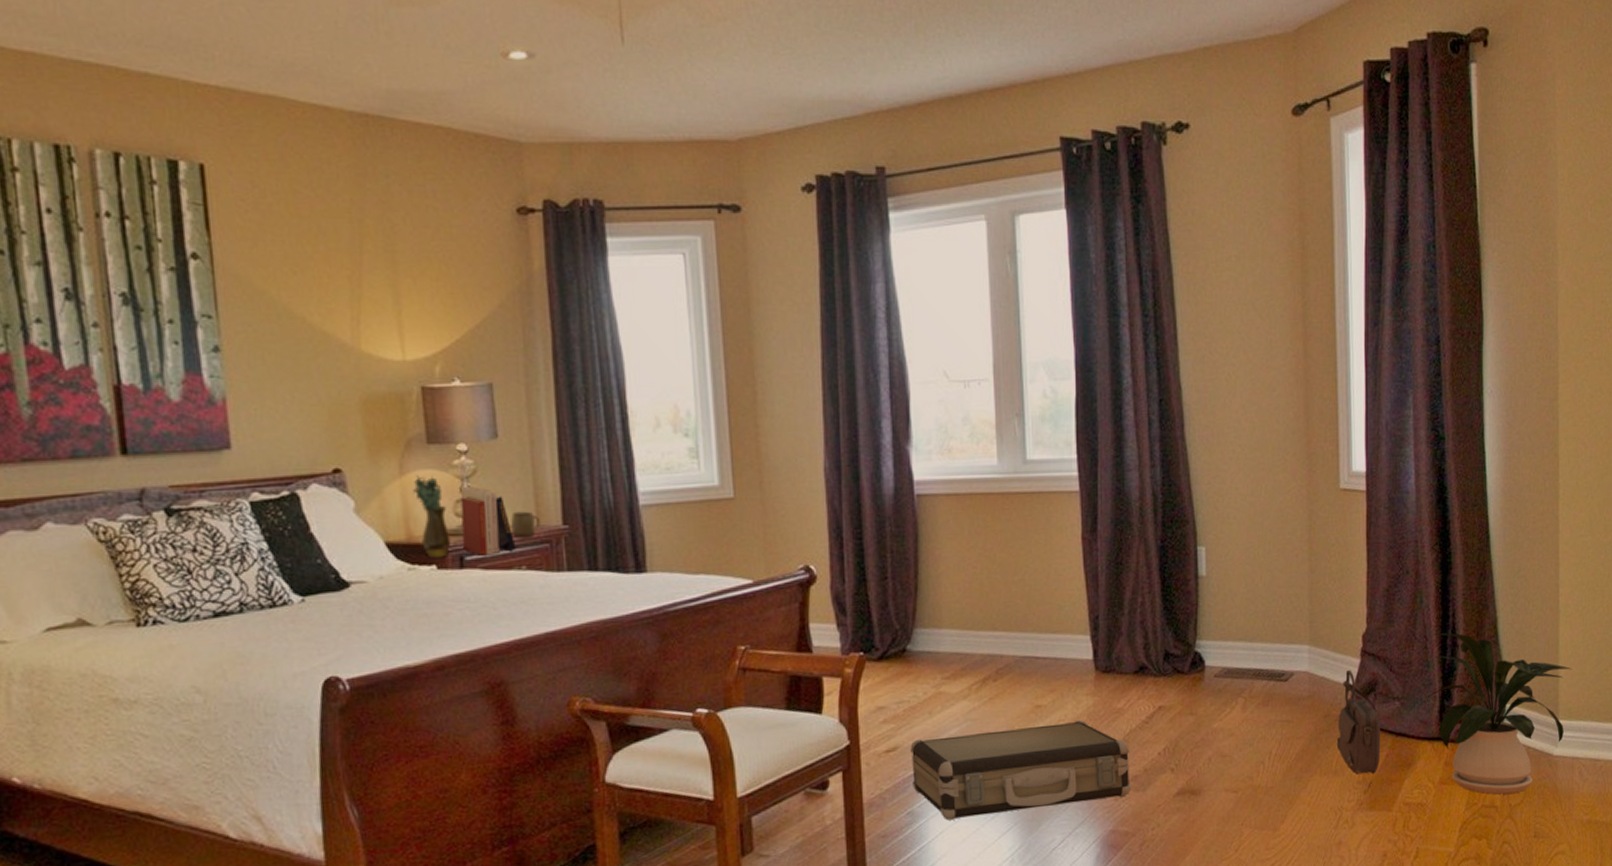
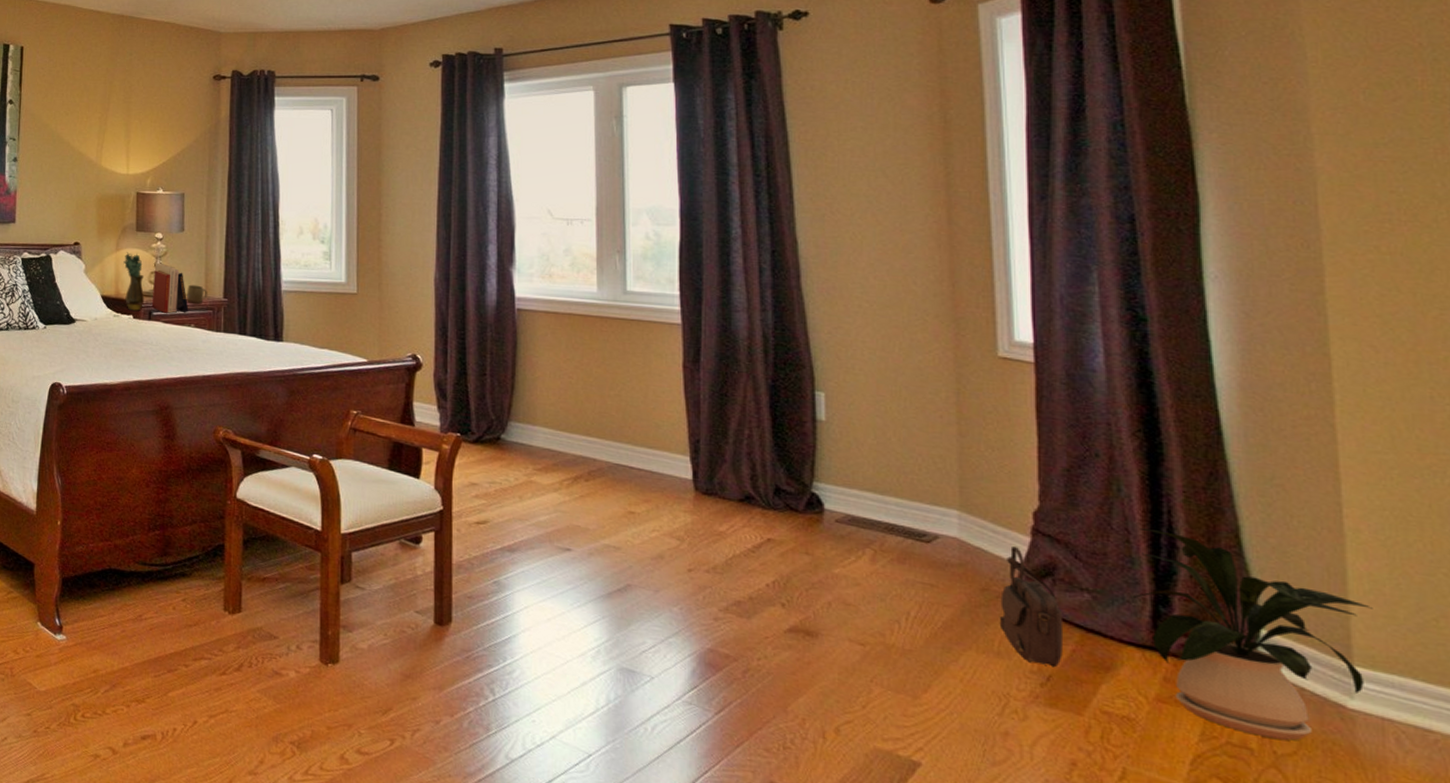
briefcase: present [910,720,1132,821] -> none [500,518,734,620]

